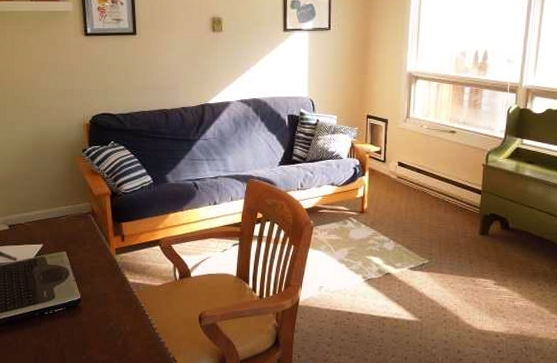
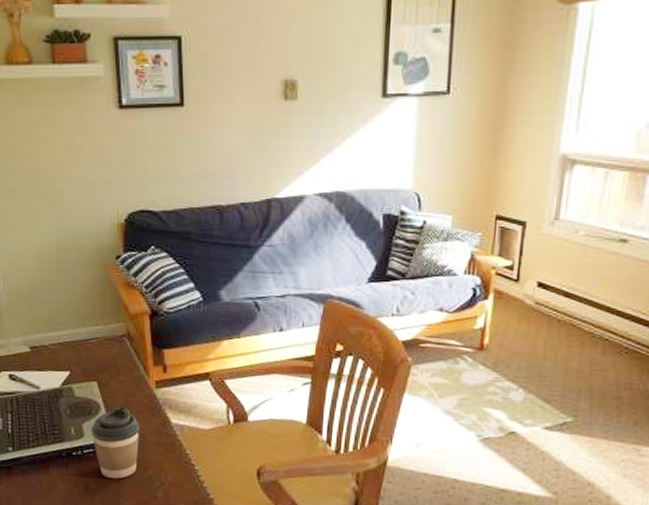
coffee cup: none [60,271,103,332] -> present [90,407,140,479]

